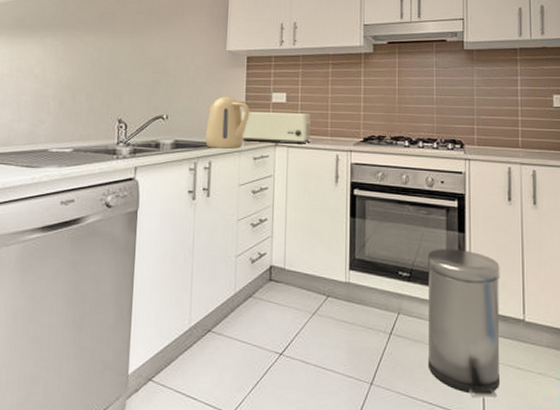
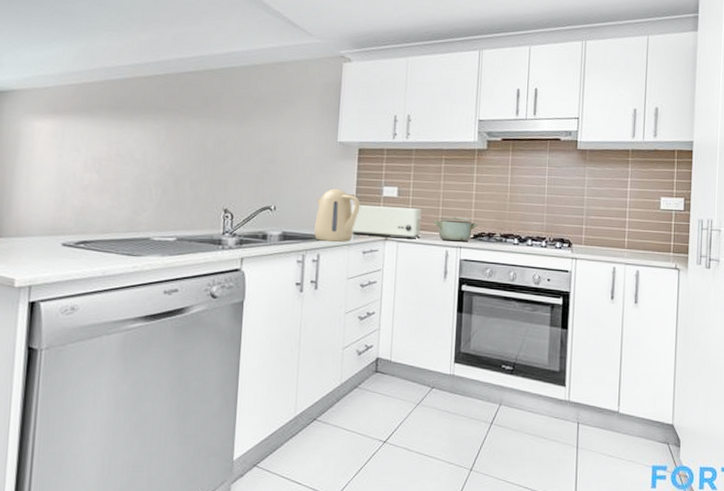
saucepan: none [323,121,367,146] -> present [433,216,478,242]
pedal bin: present [427,249,500,399] -> none [525,344,599,483]

